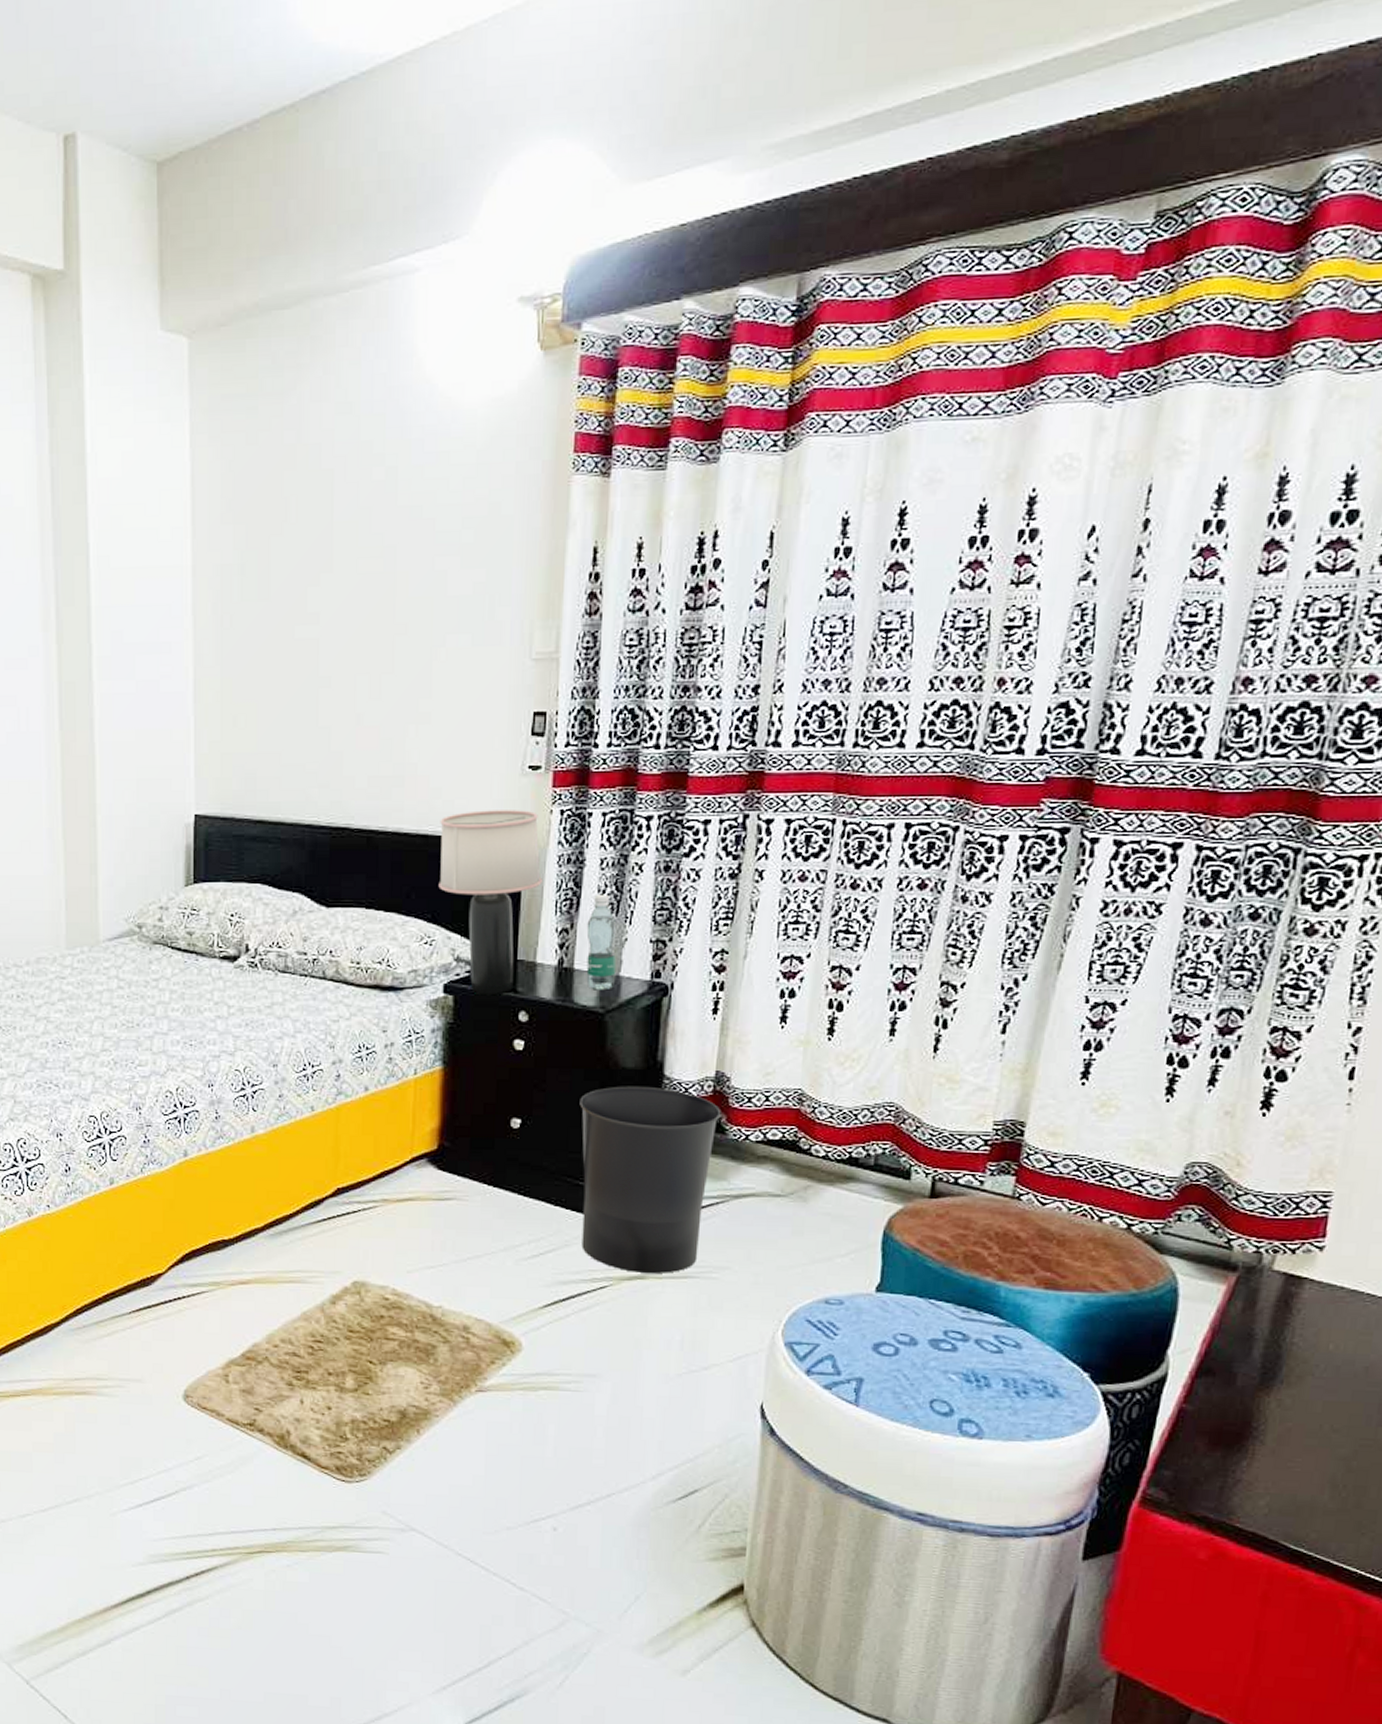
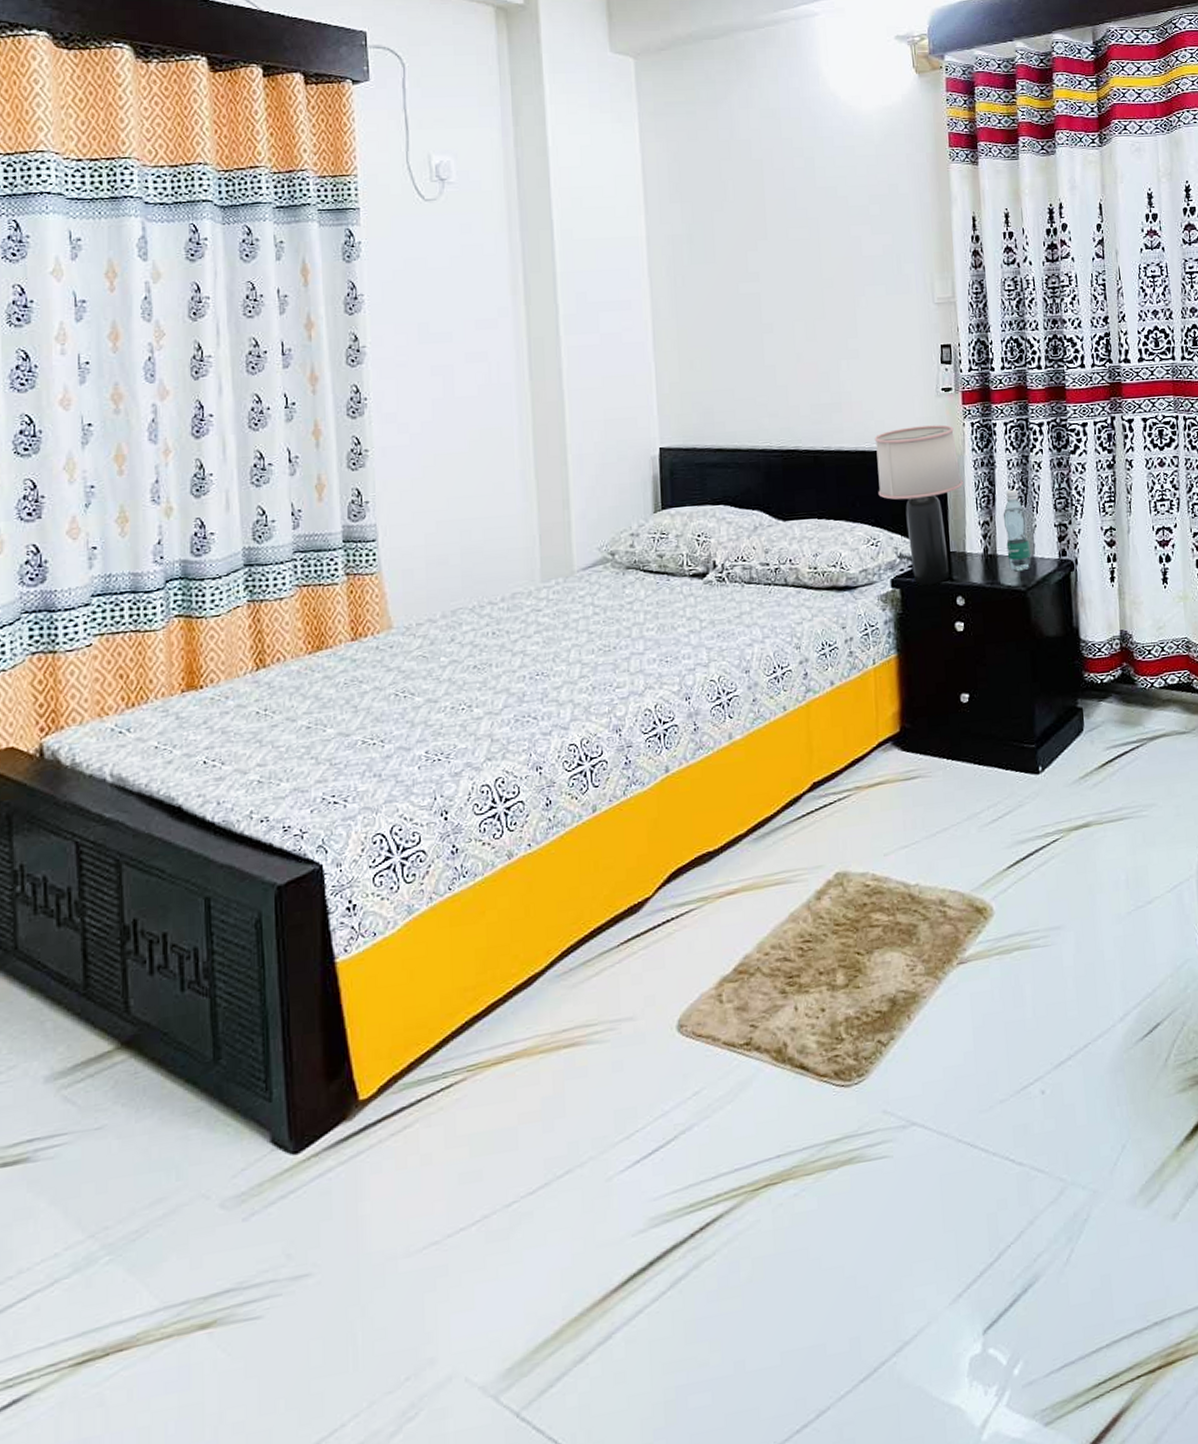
waste bin: present [579,1086,721,1273] -> none [1015,650,1130,822]

